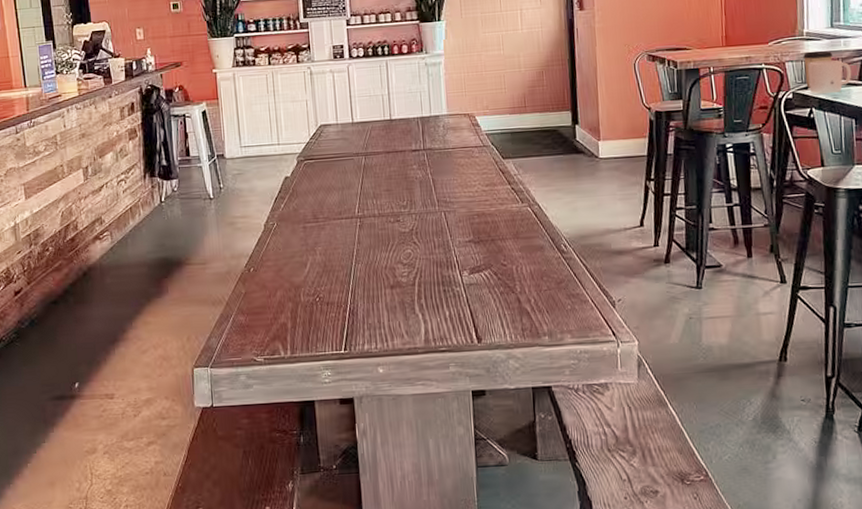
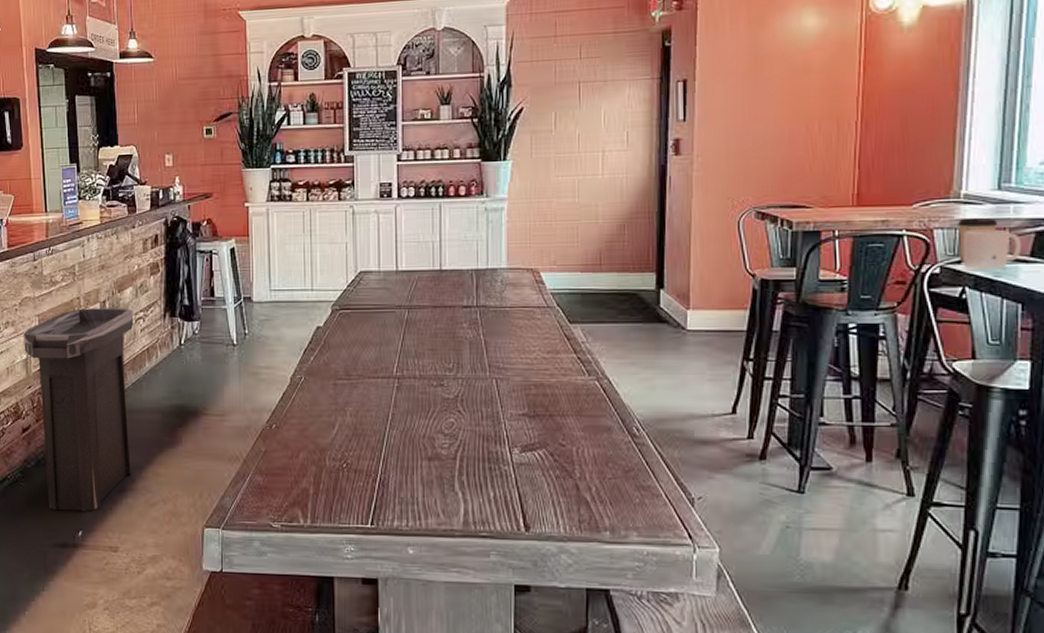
trash can: none [10,172,122,366] -> present [24,308,134,513]

